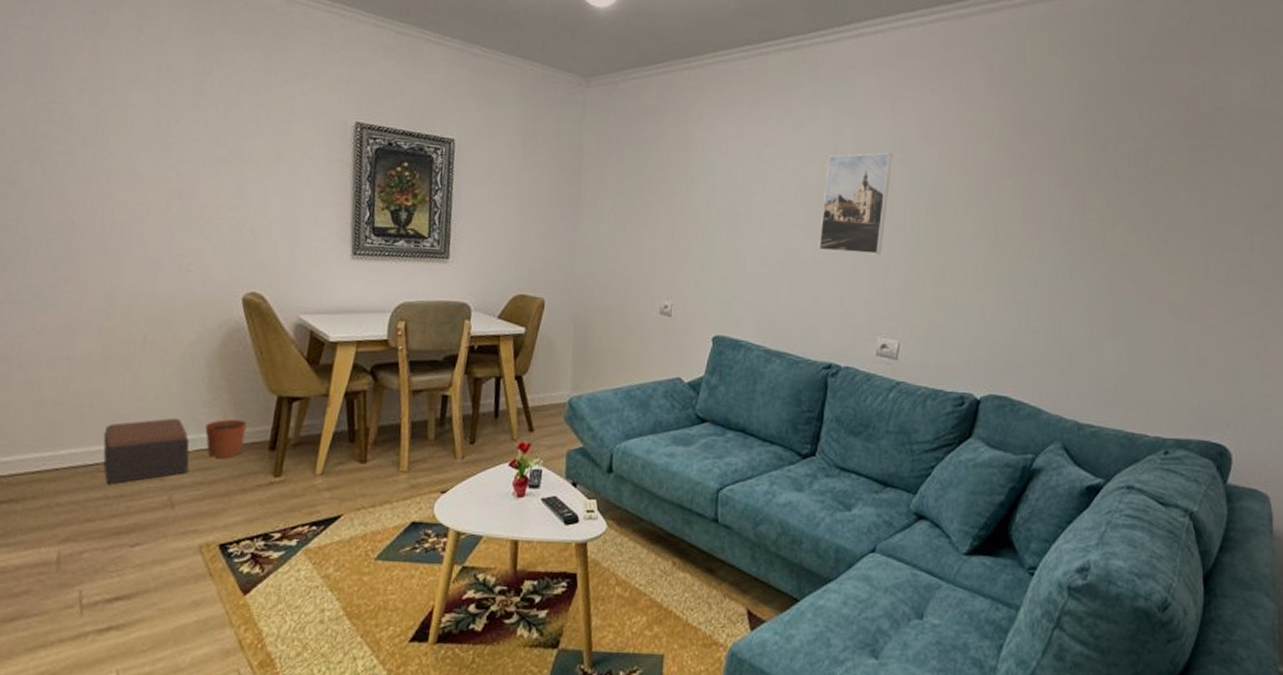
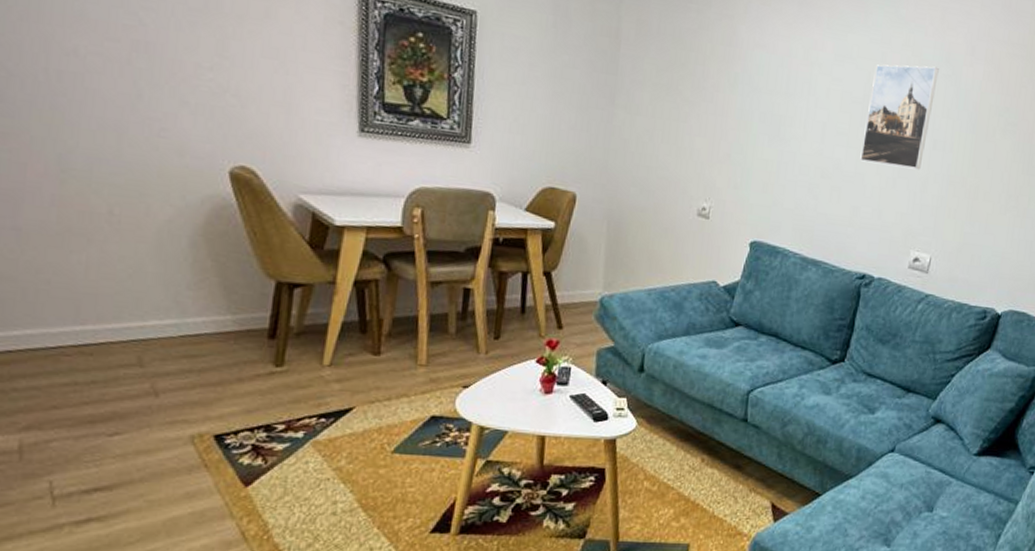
footstool: present [103,418,190,484] -> none [66,300,174,370]
plant pot: present [205,413,247,459] -> none [191,297,241,347]

